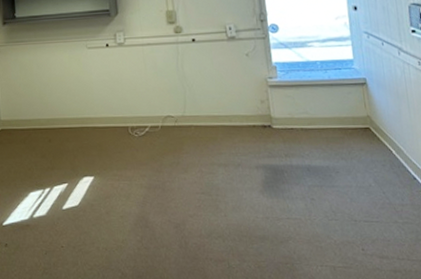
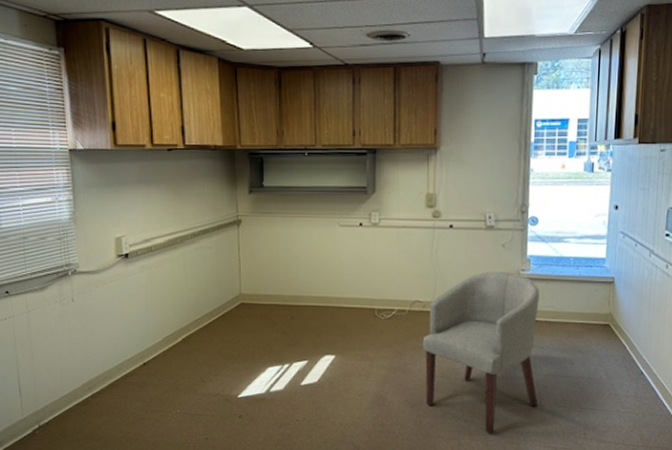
chair: none [178,80,308,253] -> present [422,271,539,433]

